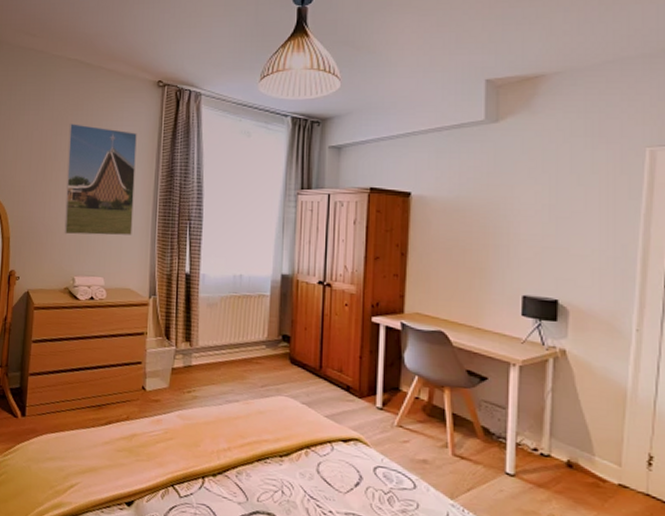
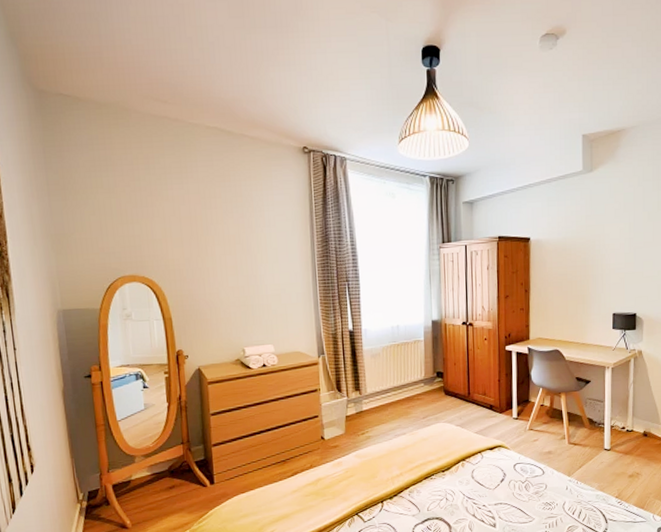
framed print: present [64,124,137,236] -> none [217,195,295,308]

